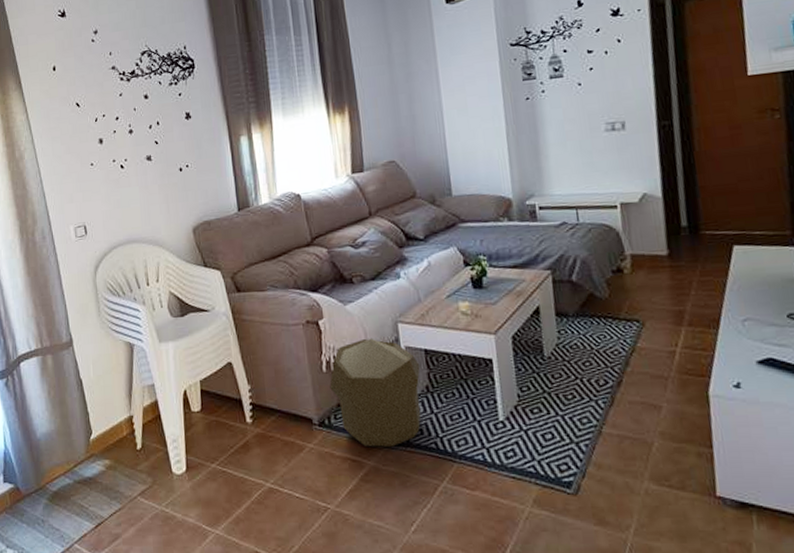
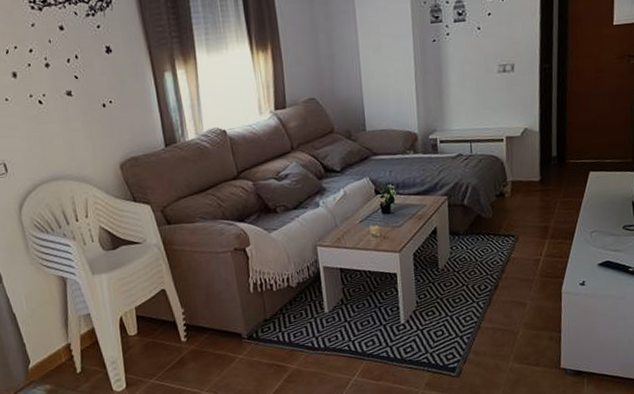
pouf: present [329,338,421,447] -> none [257,260,337,354]

